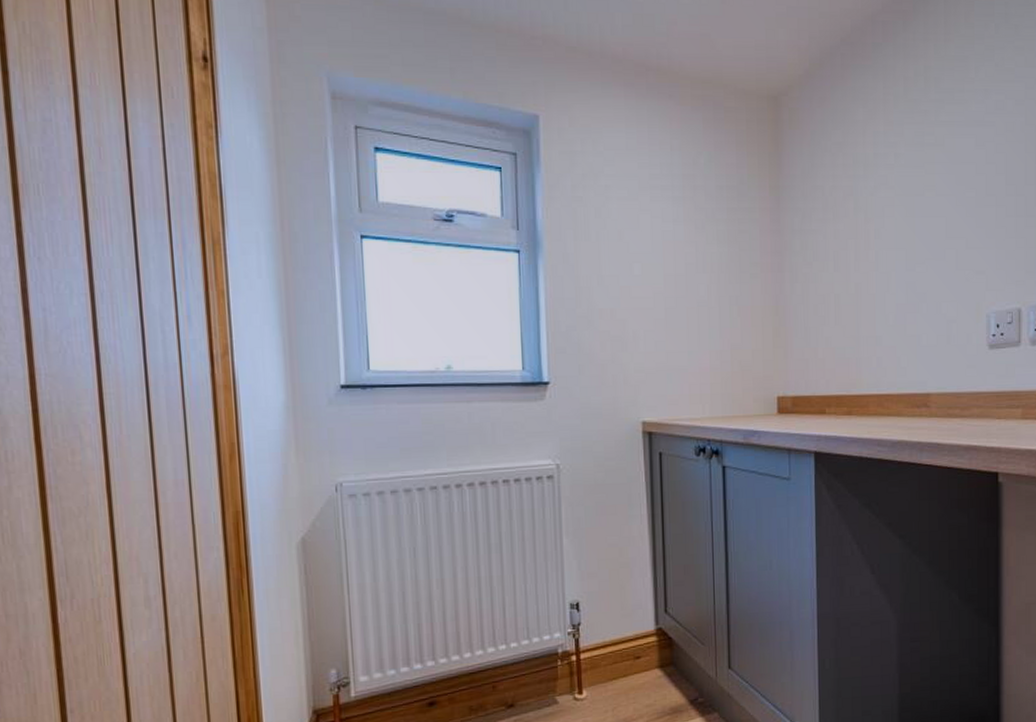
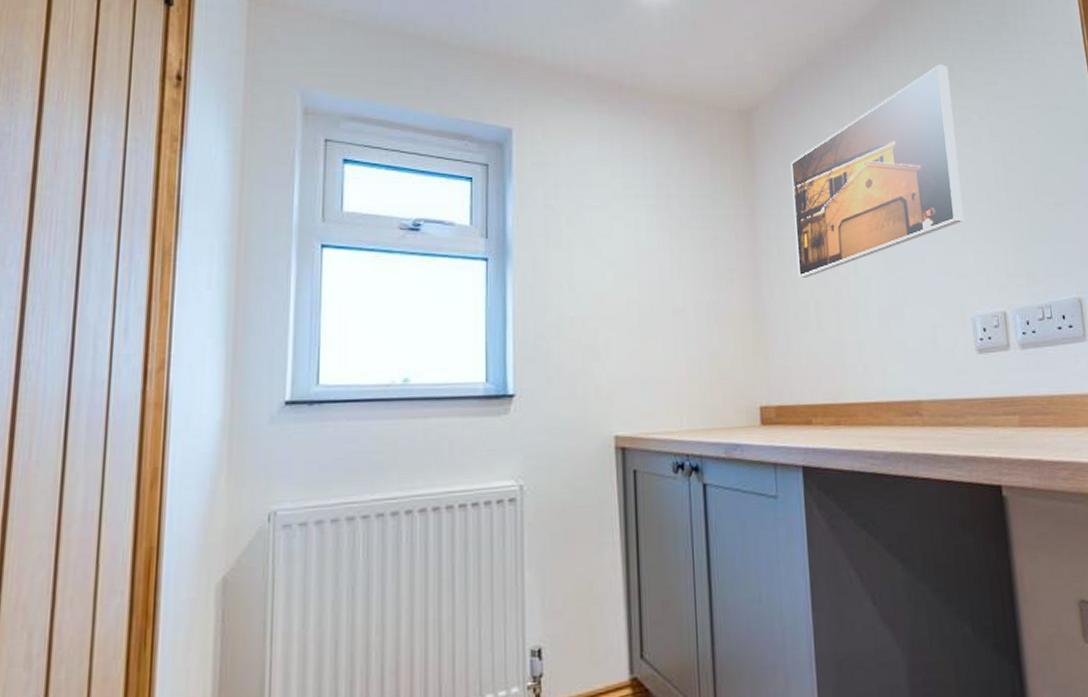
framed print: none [817,42,989,272] -> present [790,63,963,278]

